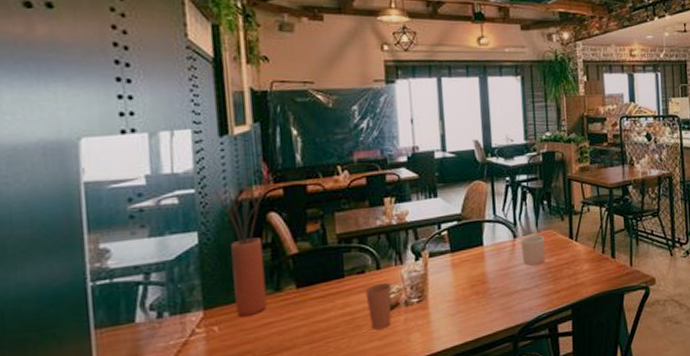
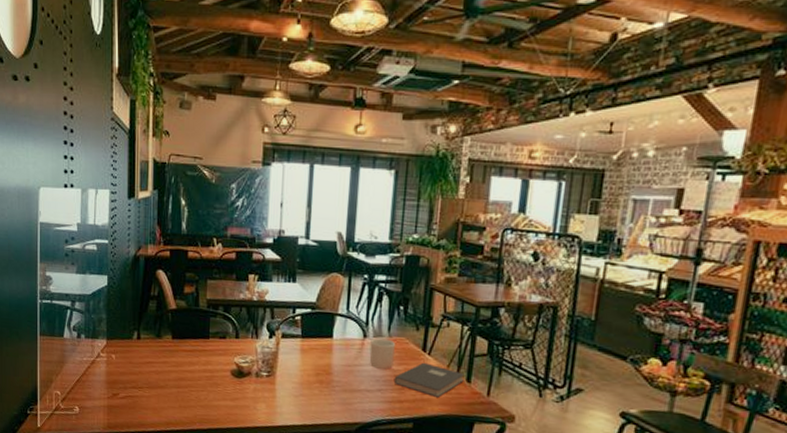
vase: present [214,172,274,317] -> none [121,235,164,353]
cup: present [365,282,392,330] -> none [224,350,247,392]
book: none [547,249,609,279] -> present [393,362,465,397]

